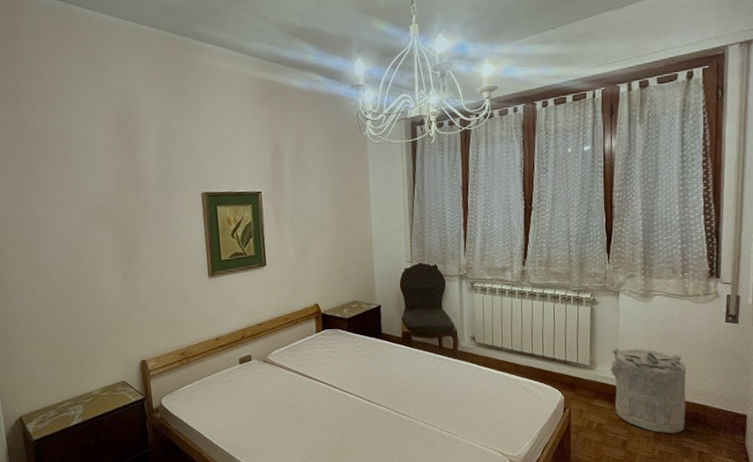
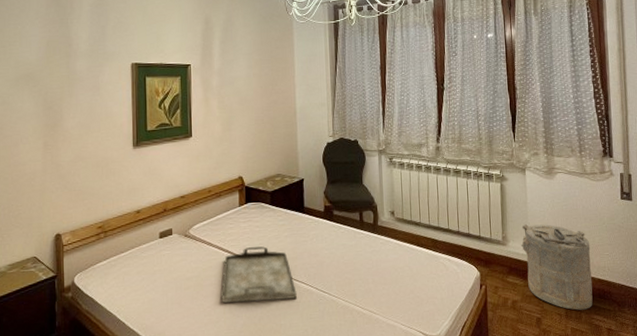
serving tray: none [301,371,376,425] -> present [221,246,297,304]

